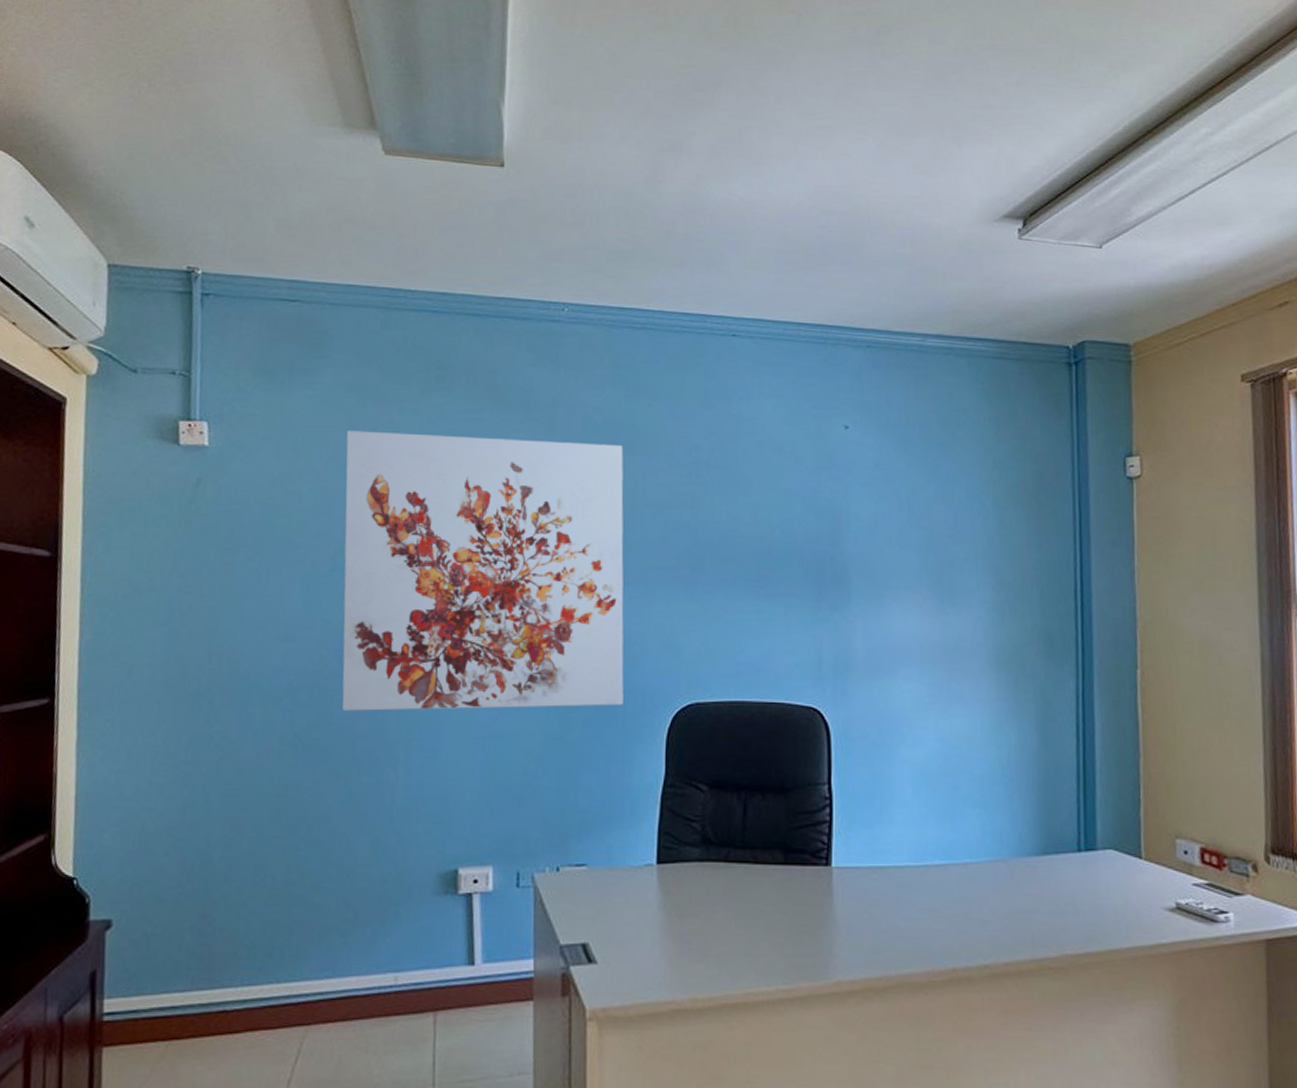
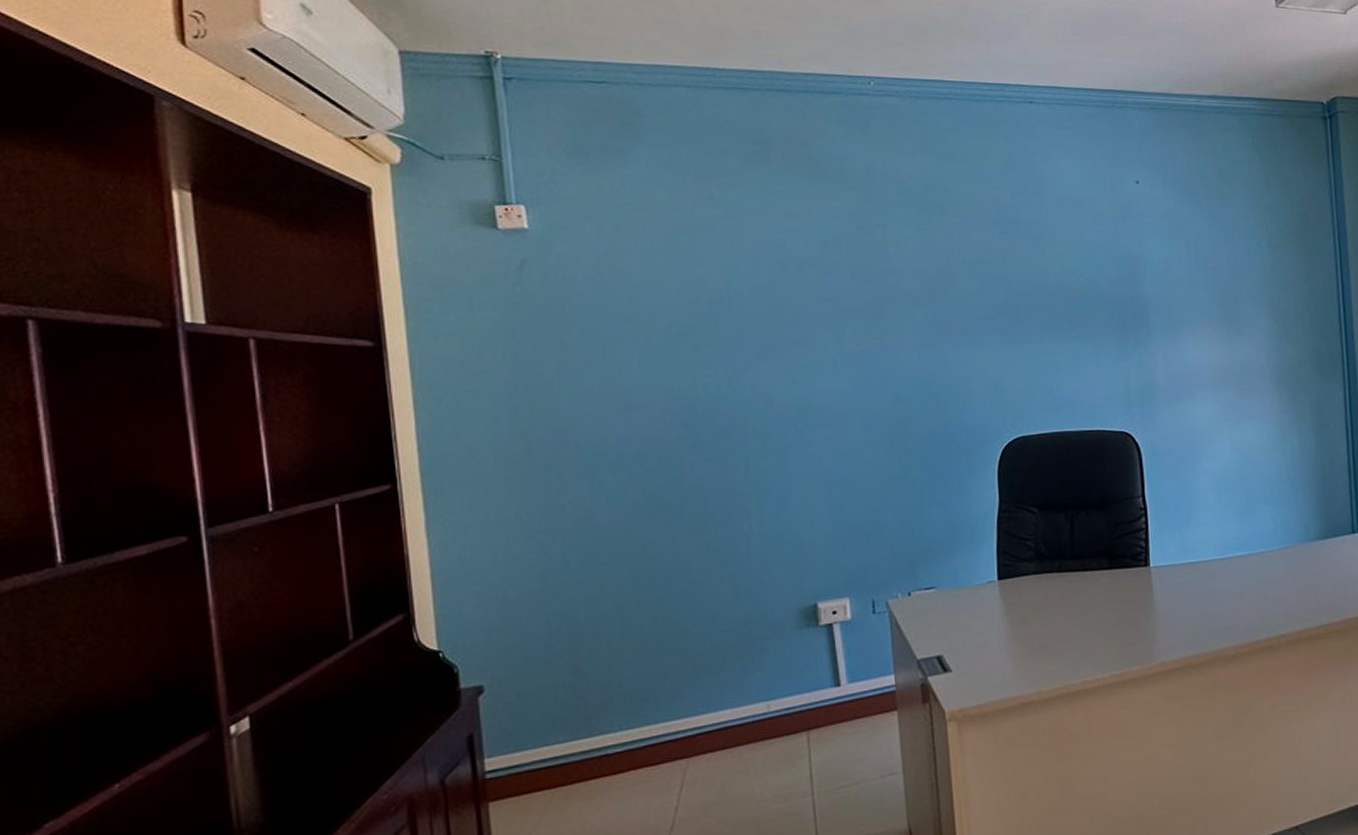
wall art: present [341,431,624,711] -> none [669,206,956,471]

